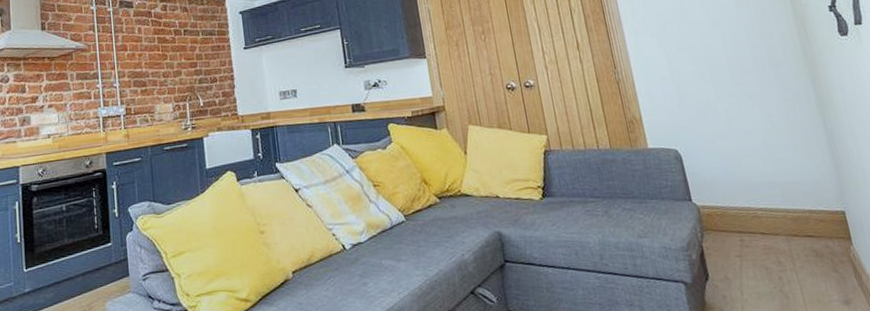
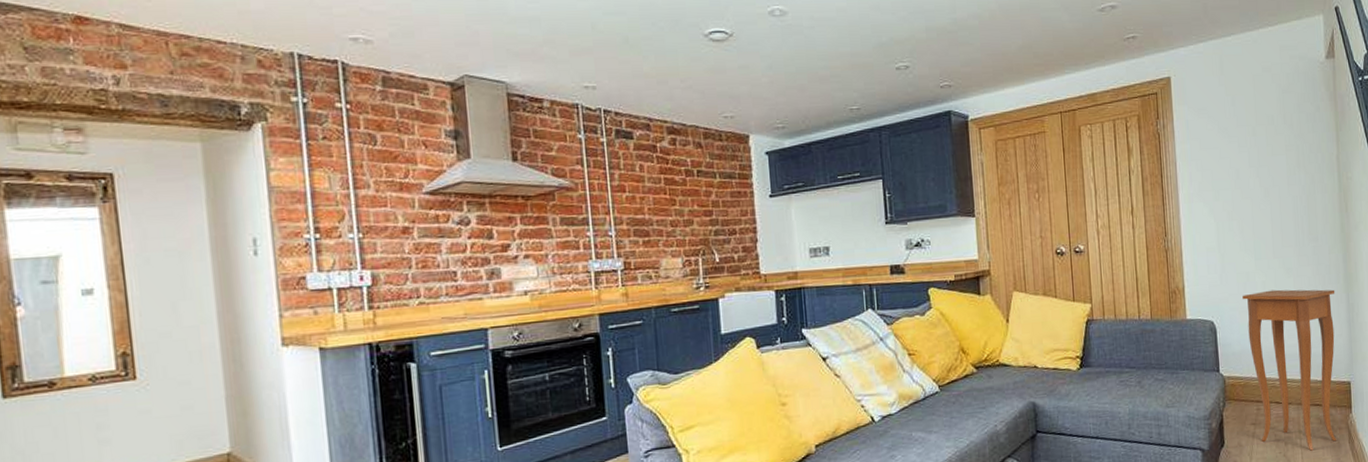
side table: none [705,115,840,286] -> present [1242,289,1336,451]

